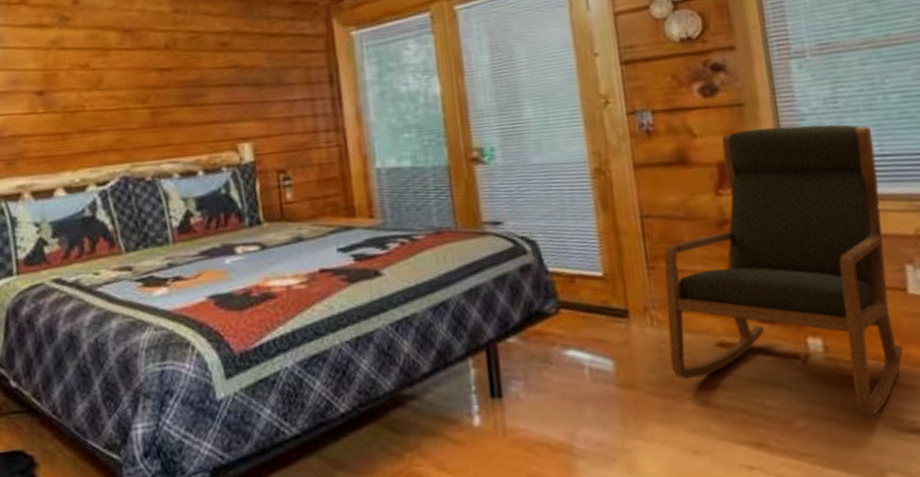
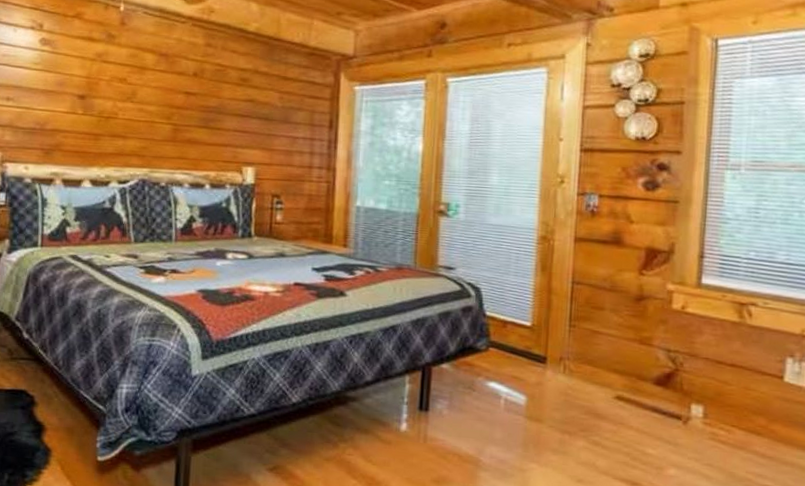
rocking chair: present [663,124,903,416] -> none [574,224,782,475]

